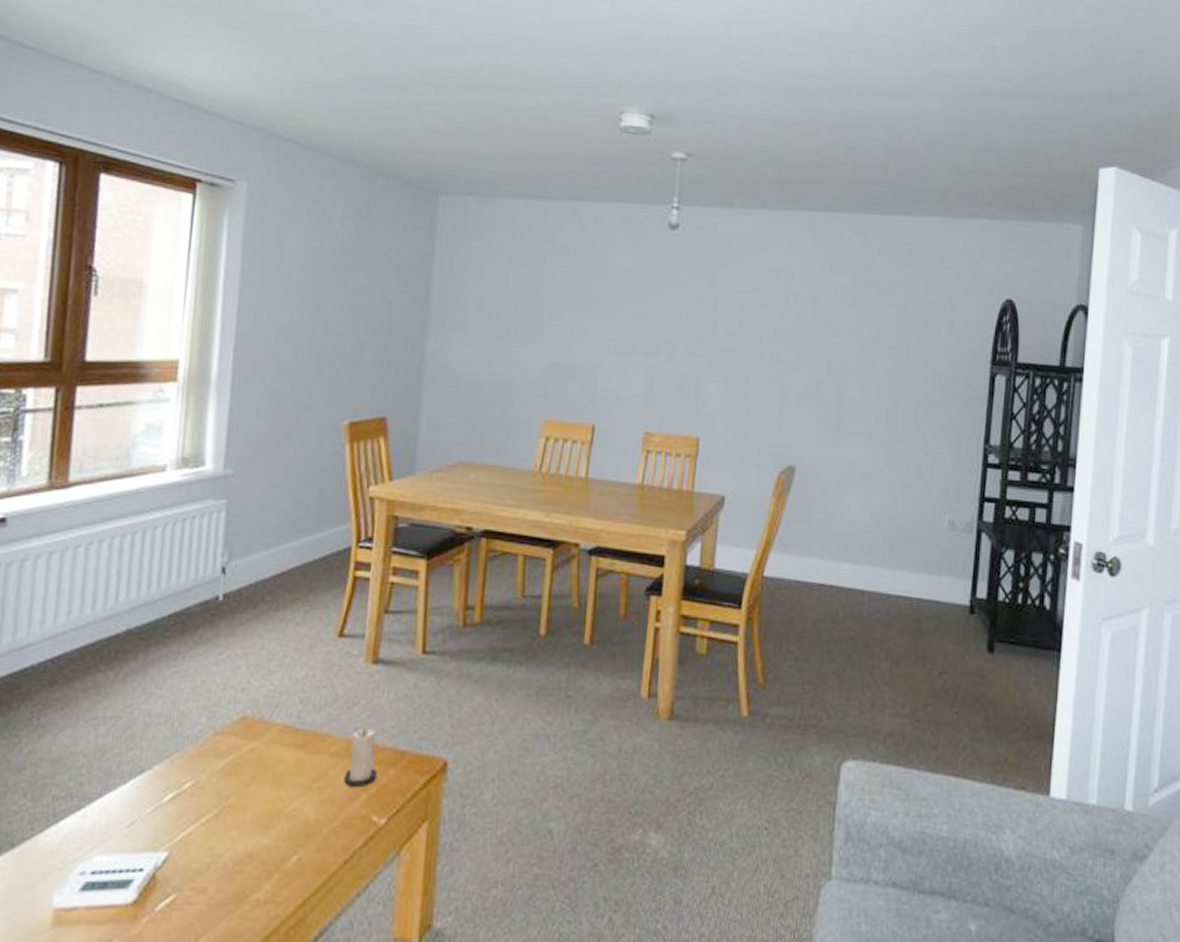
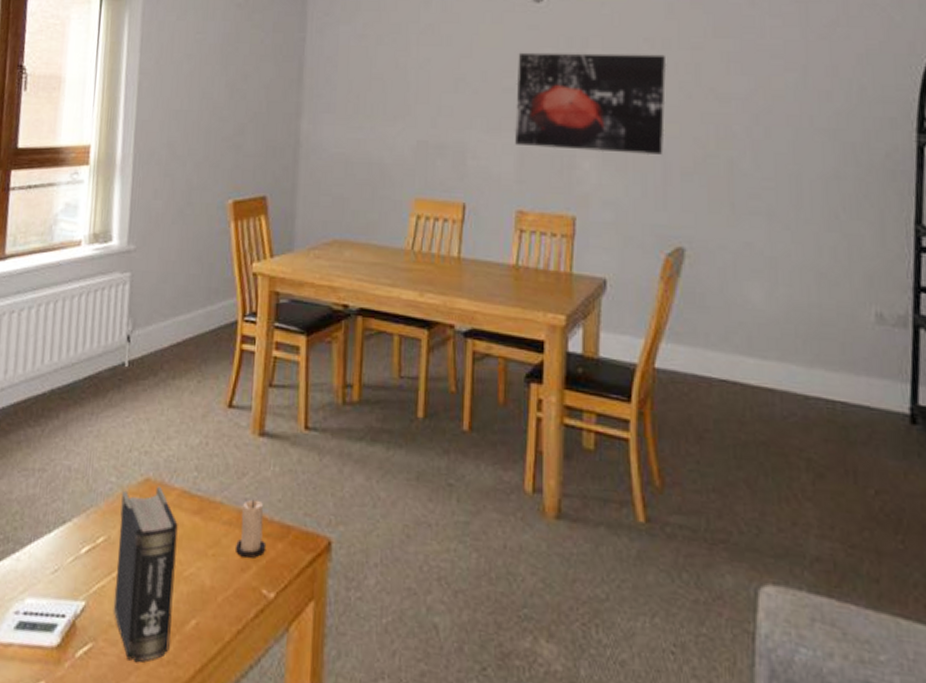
book: none [201,723,279,908] -> present [113,485,178,663]
wall art: none [645,278,789,381] -> present [514,52,667,156]

